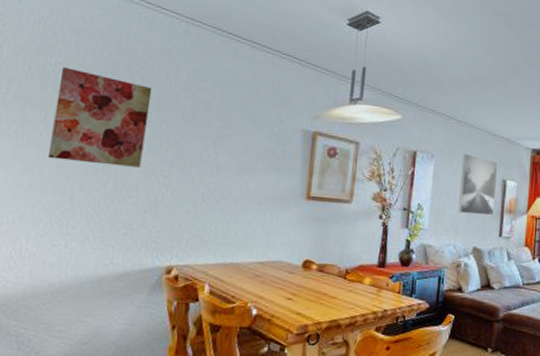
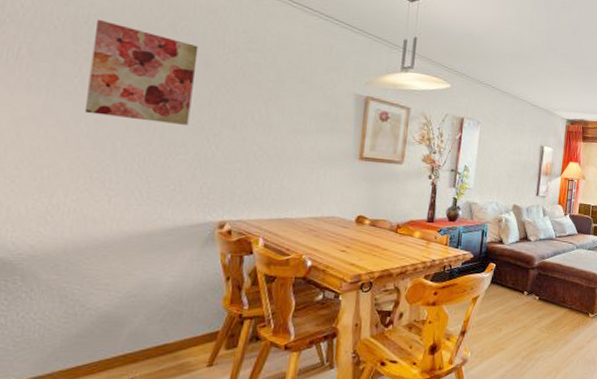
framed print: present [458,153,498,216] -> none [501,121,537,178]

